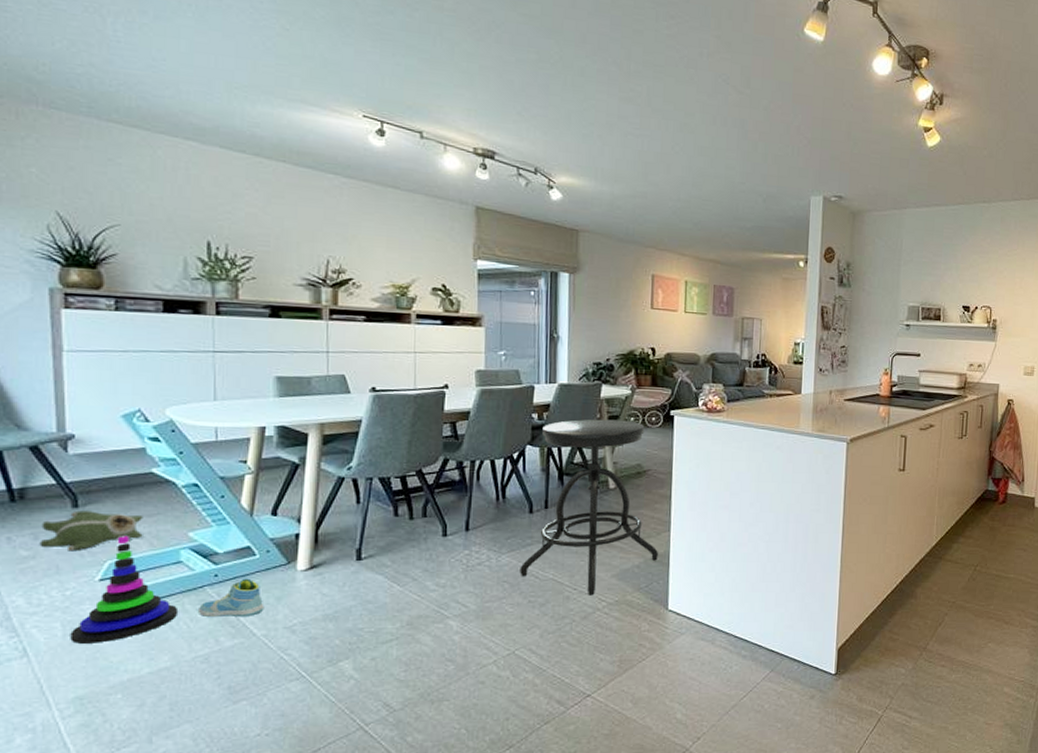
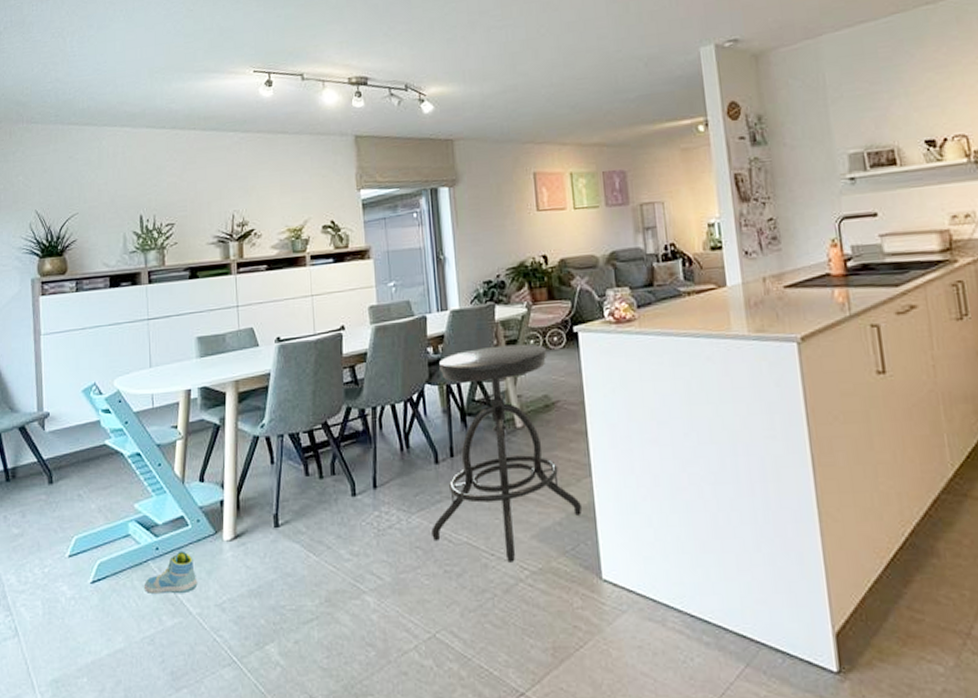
plush toy: present [39,510,143,552] -> none [26,486,100,528]
stacking toy: present [70,536,179,644] -> none [48,510,129,623]

